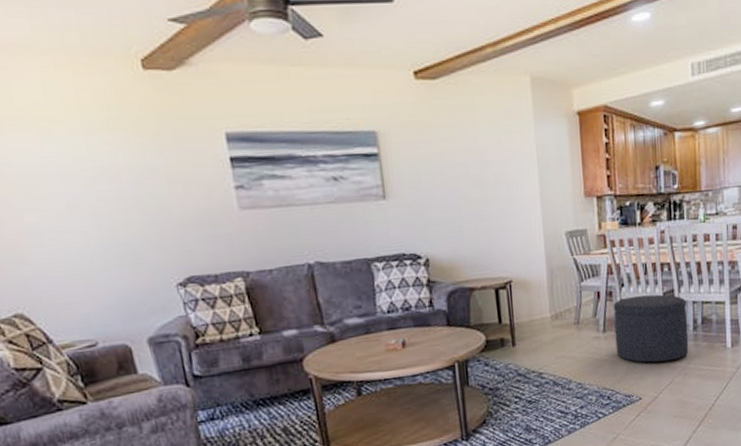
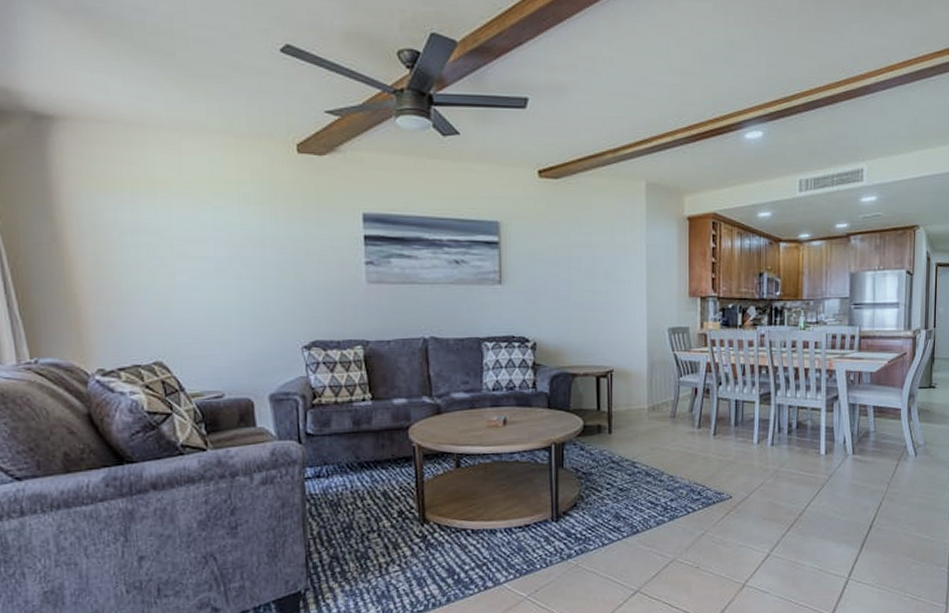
ottoman: present [613,294,689,363] -> none [710,395,783,463]

